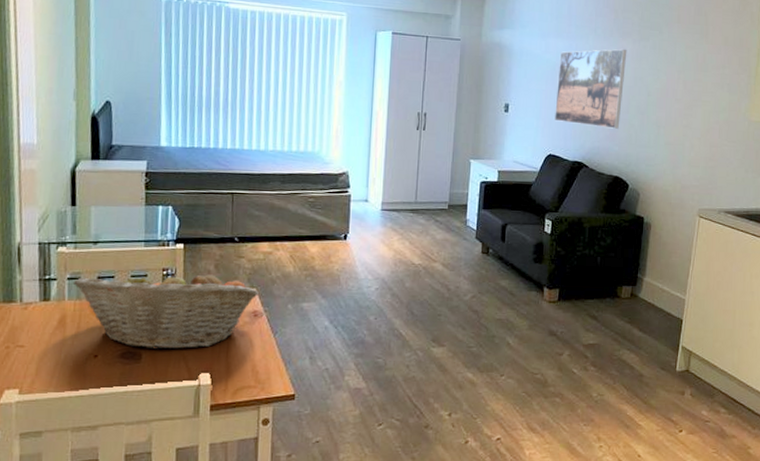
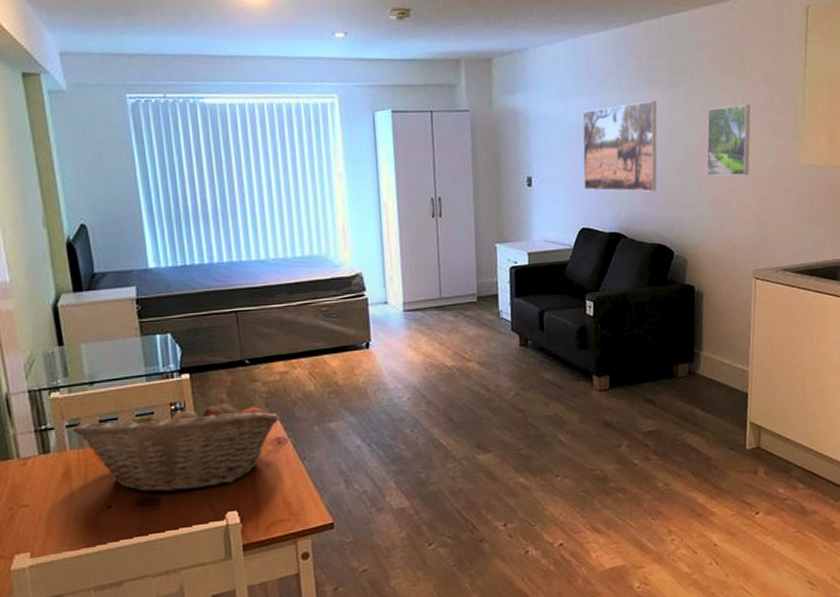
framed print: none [665,61,710,125] -> present [706,105,751,177]

